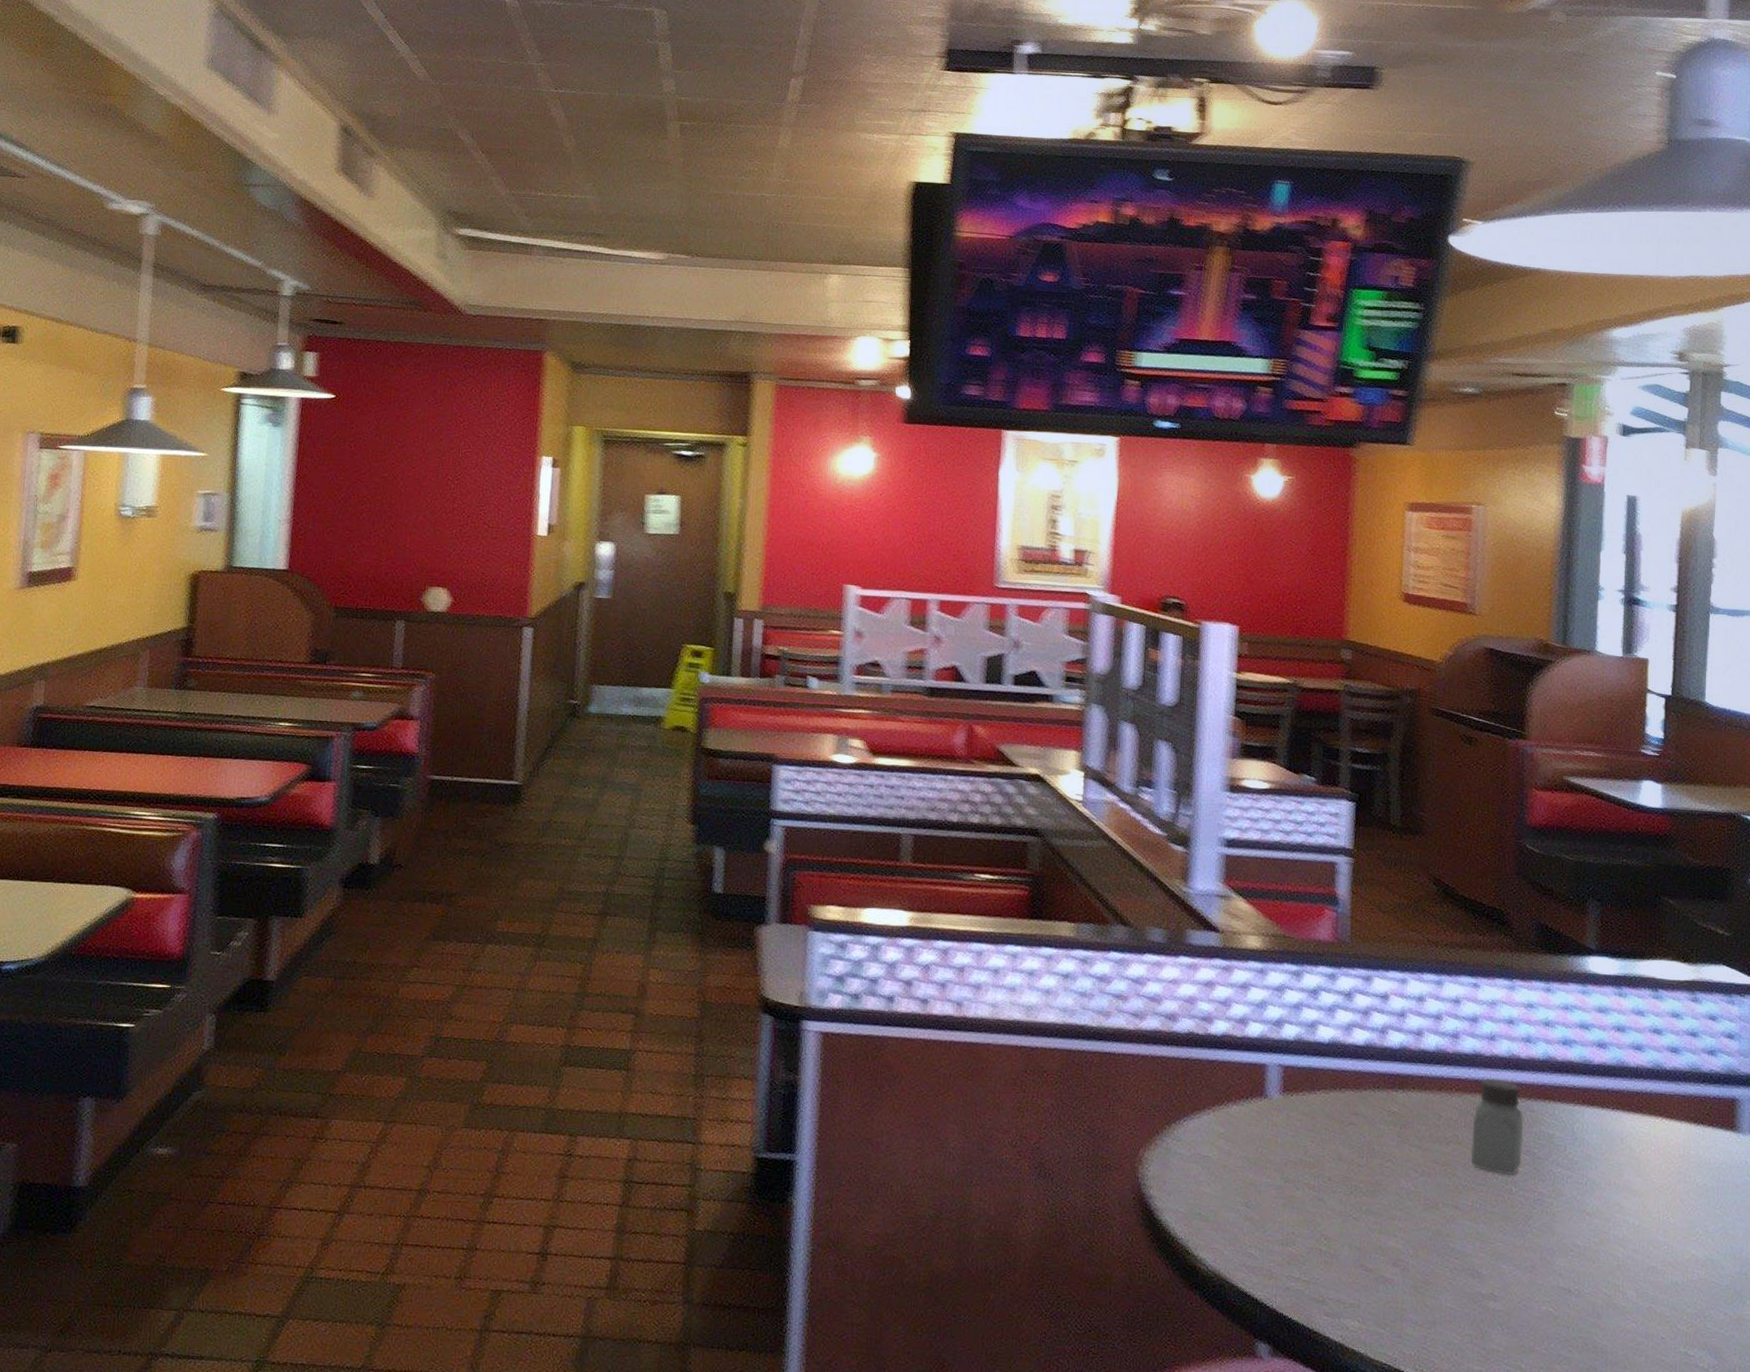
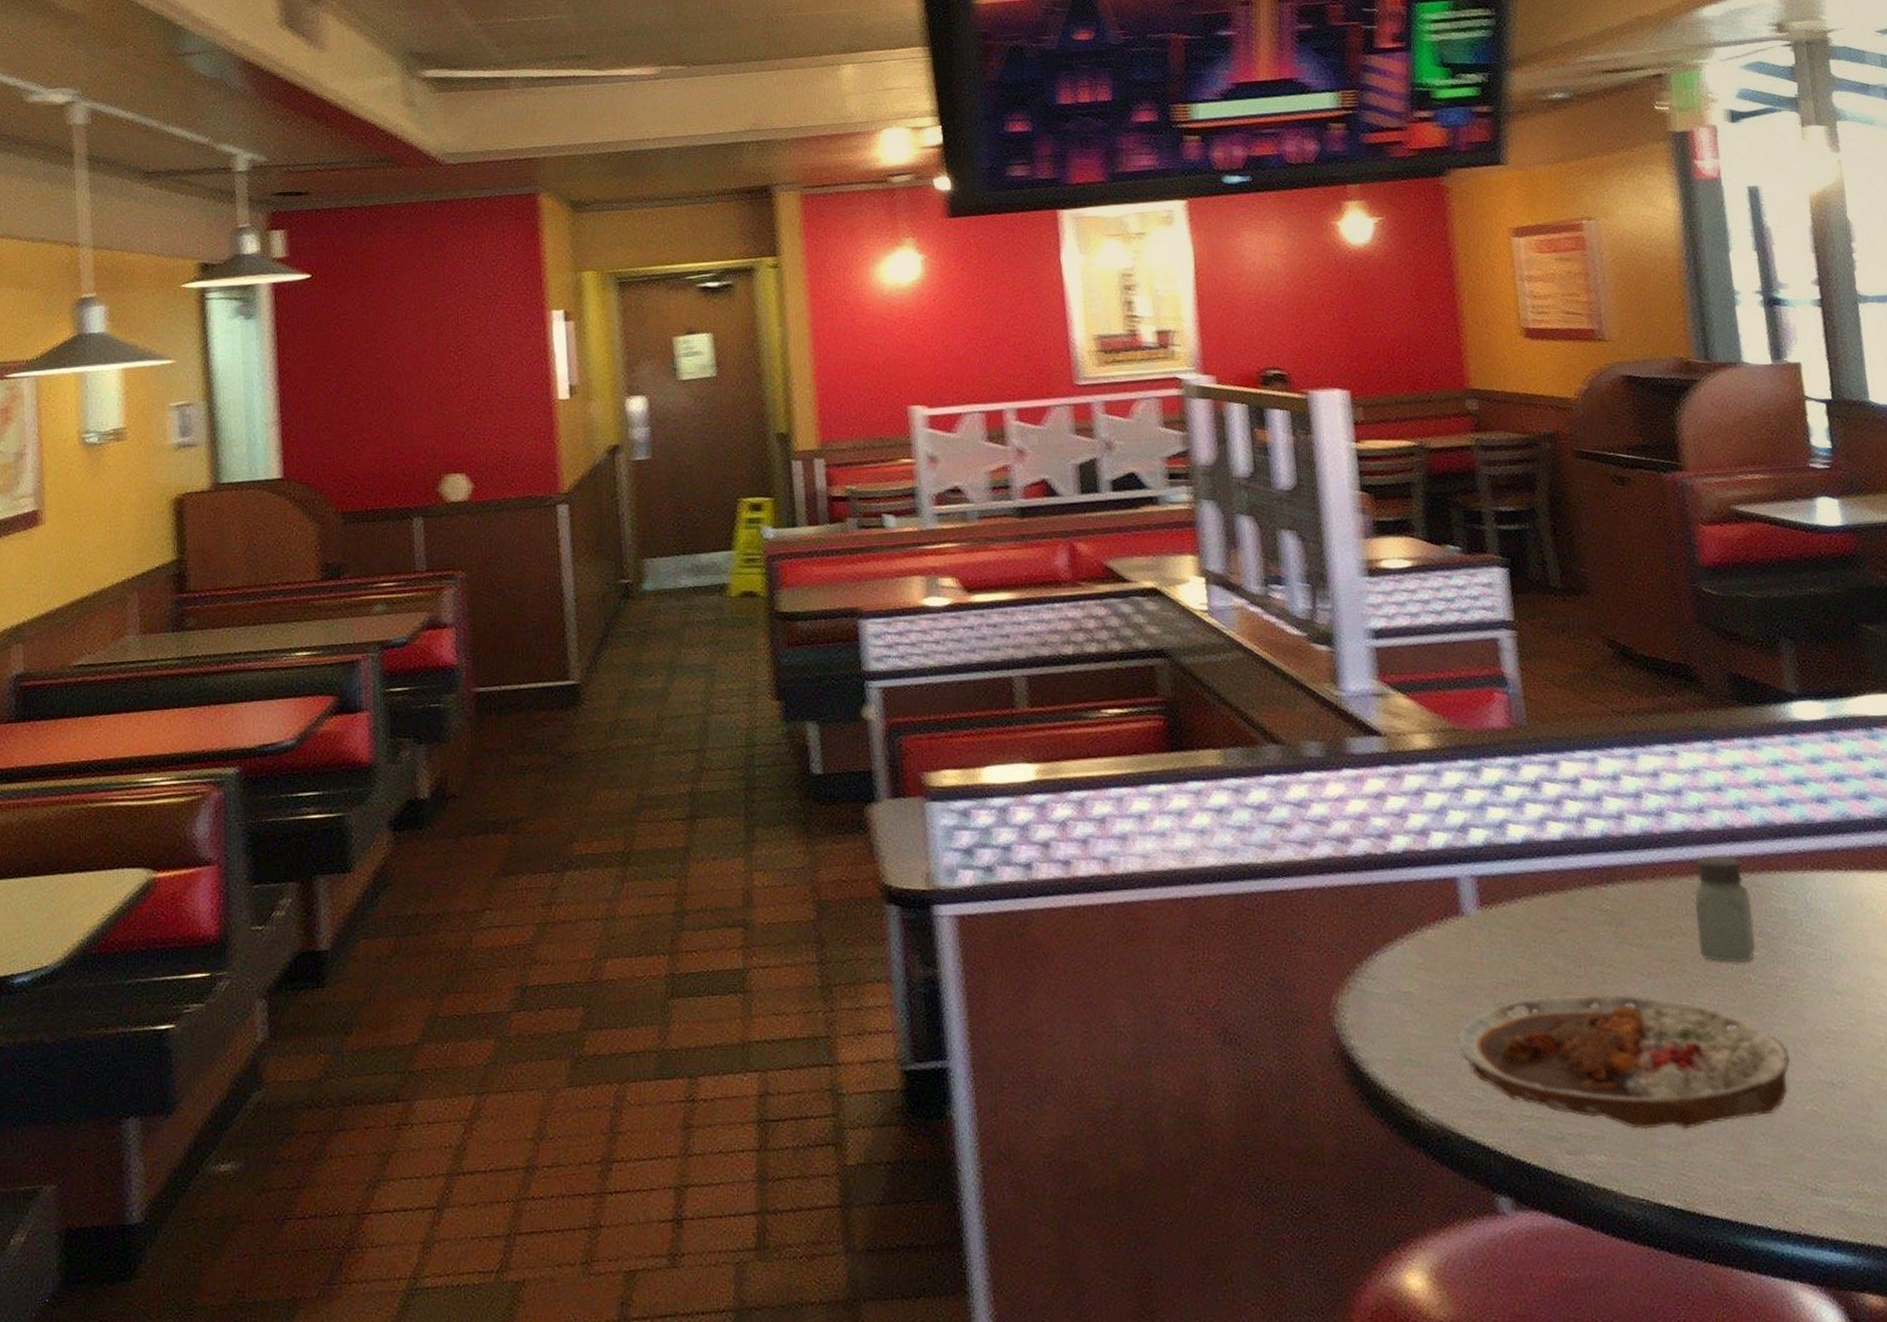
plate: none [1243,1177,1535,1310] -> present [1456,994,1790,1130]

